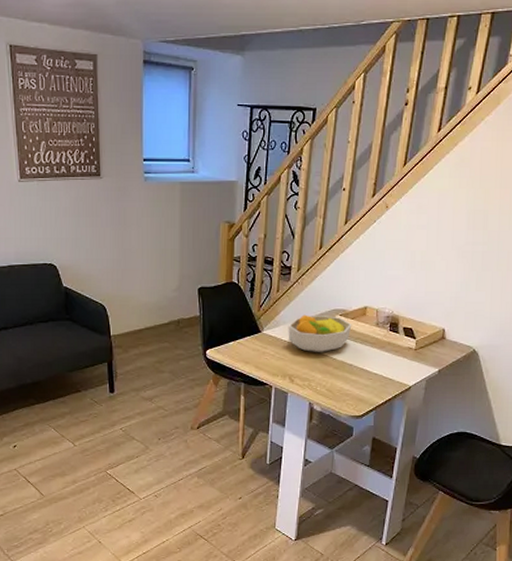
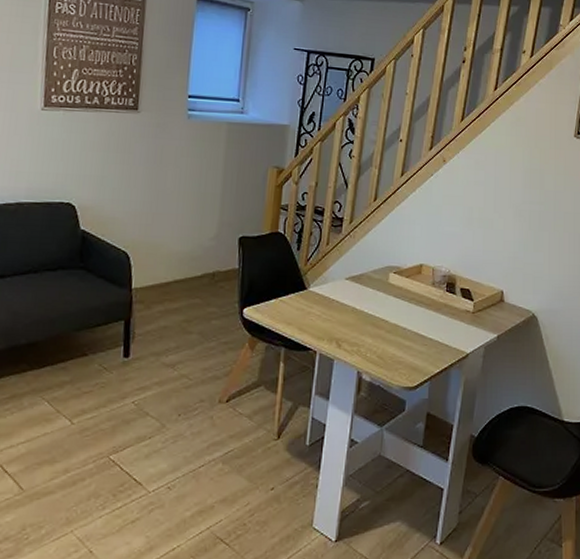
fruit bowl: present [288,314,352,352] -> none [336,271,407,313]

